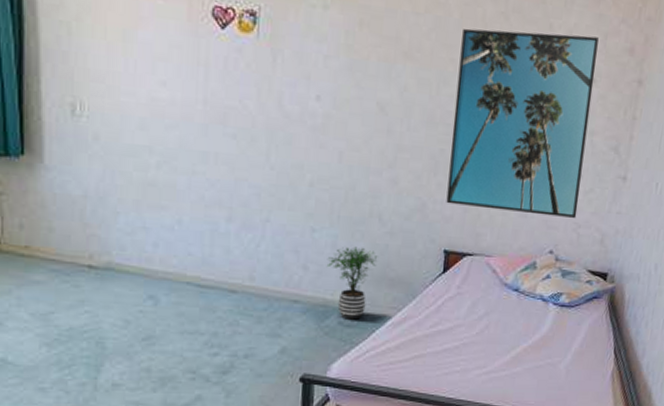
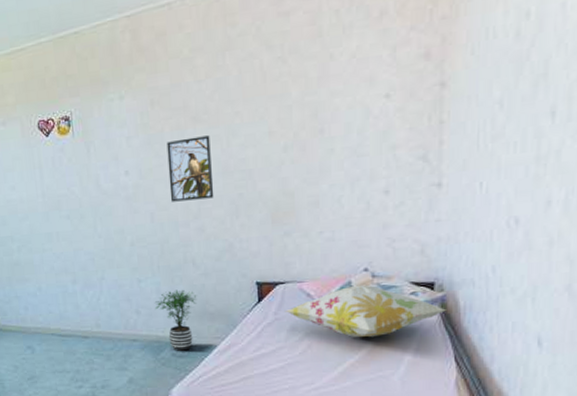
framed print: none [365,72,420,148] -> present [166,135,214,202]
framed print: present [446,28,599,218] -> none [243,53,389,241]
decorative pillow: none [468,267,615,323] -> present [285,284,448,338]

